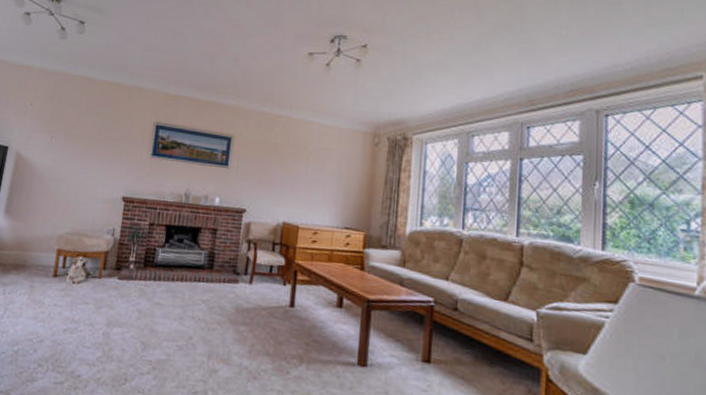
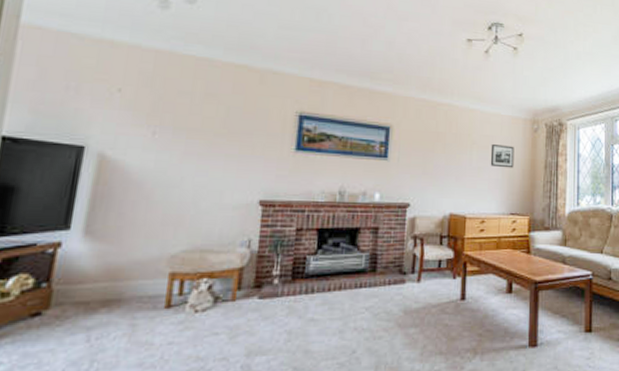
picture frame: none [326,157,352,182] -> present [490,144,514,169]

